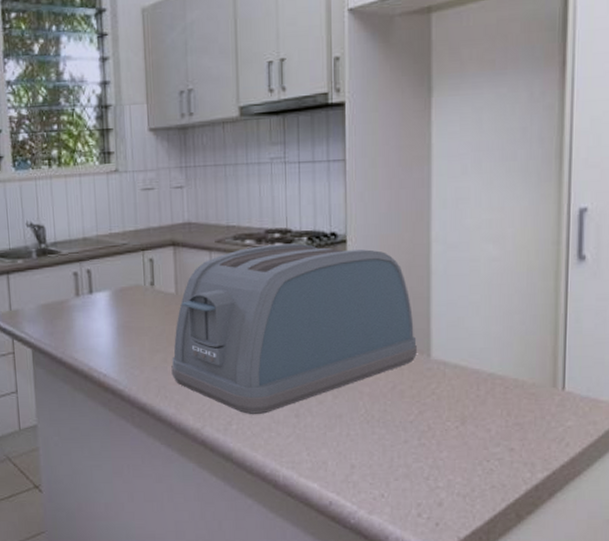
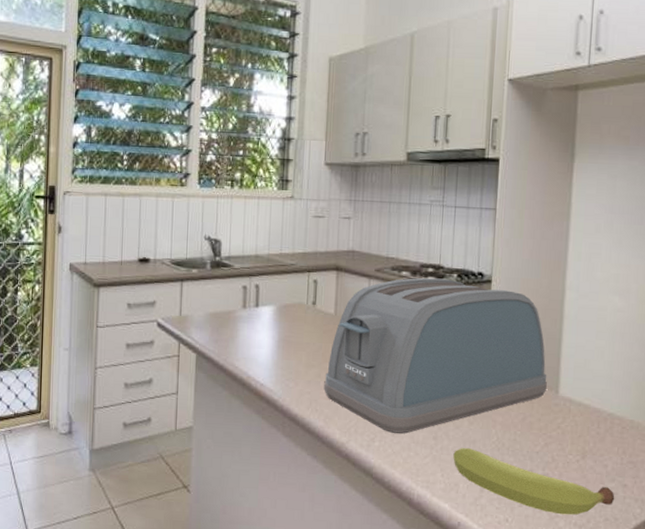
fruit: none [318,424,501,486] -> present [453,448,615,515]

